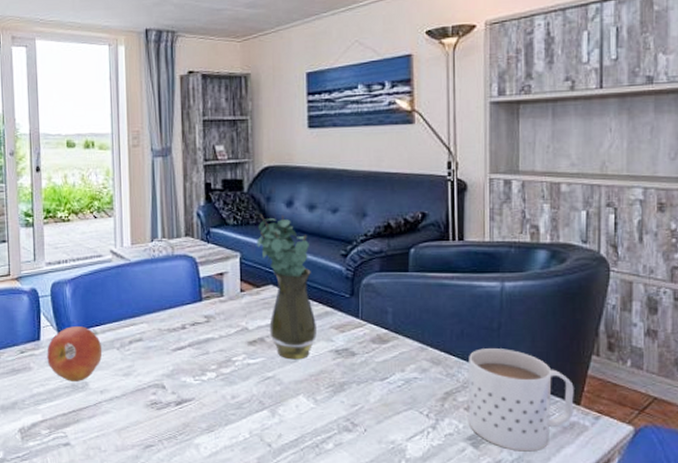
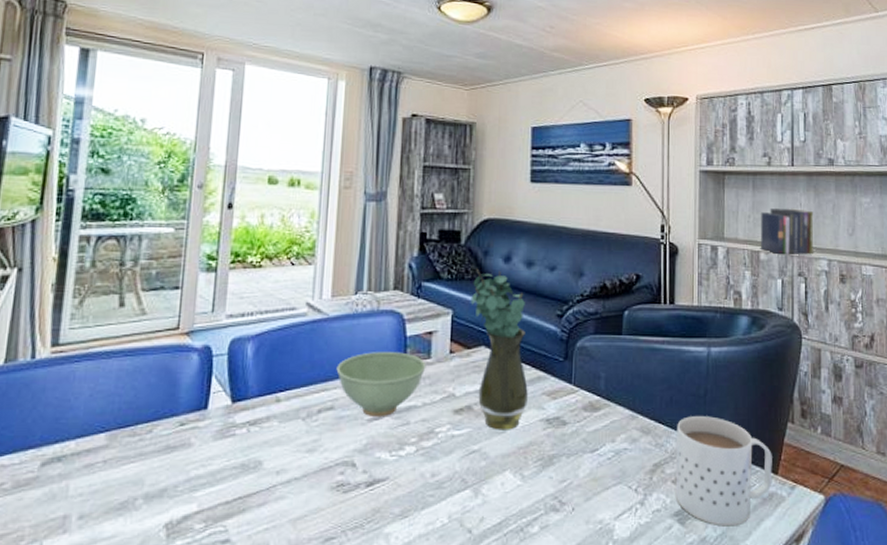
fruit: present [47,326,103,381] -> none [213,392,285,460]
bowl: none [141,291,220,348] -> present [336,352,426,418]
books: none [562,134,627,186] -> present [761,208,814,255]

